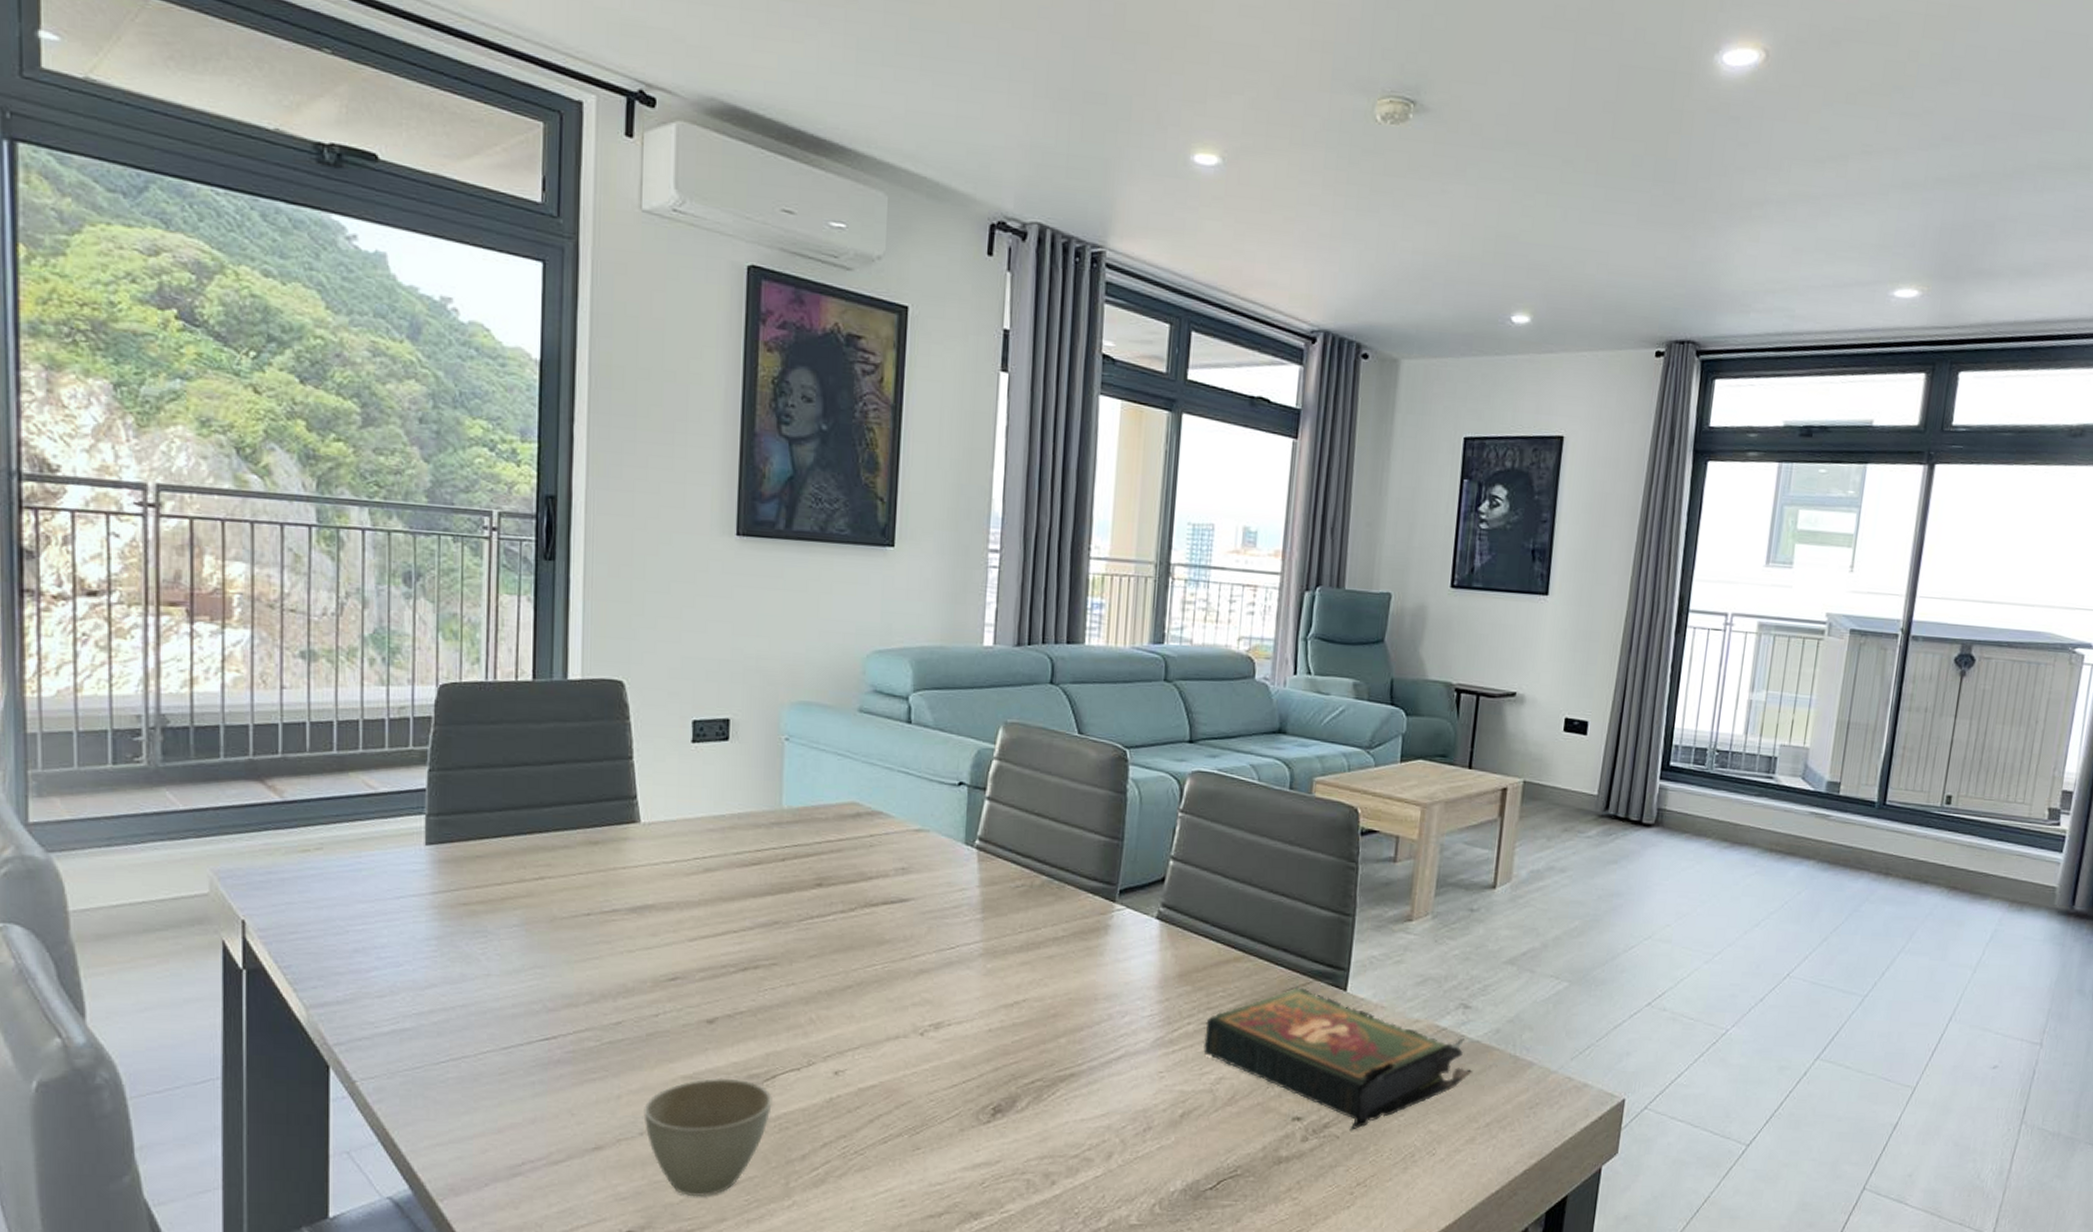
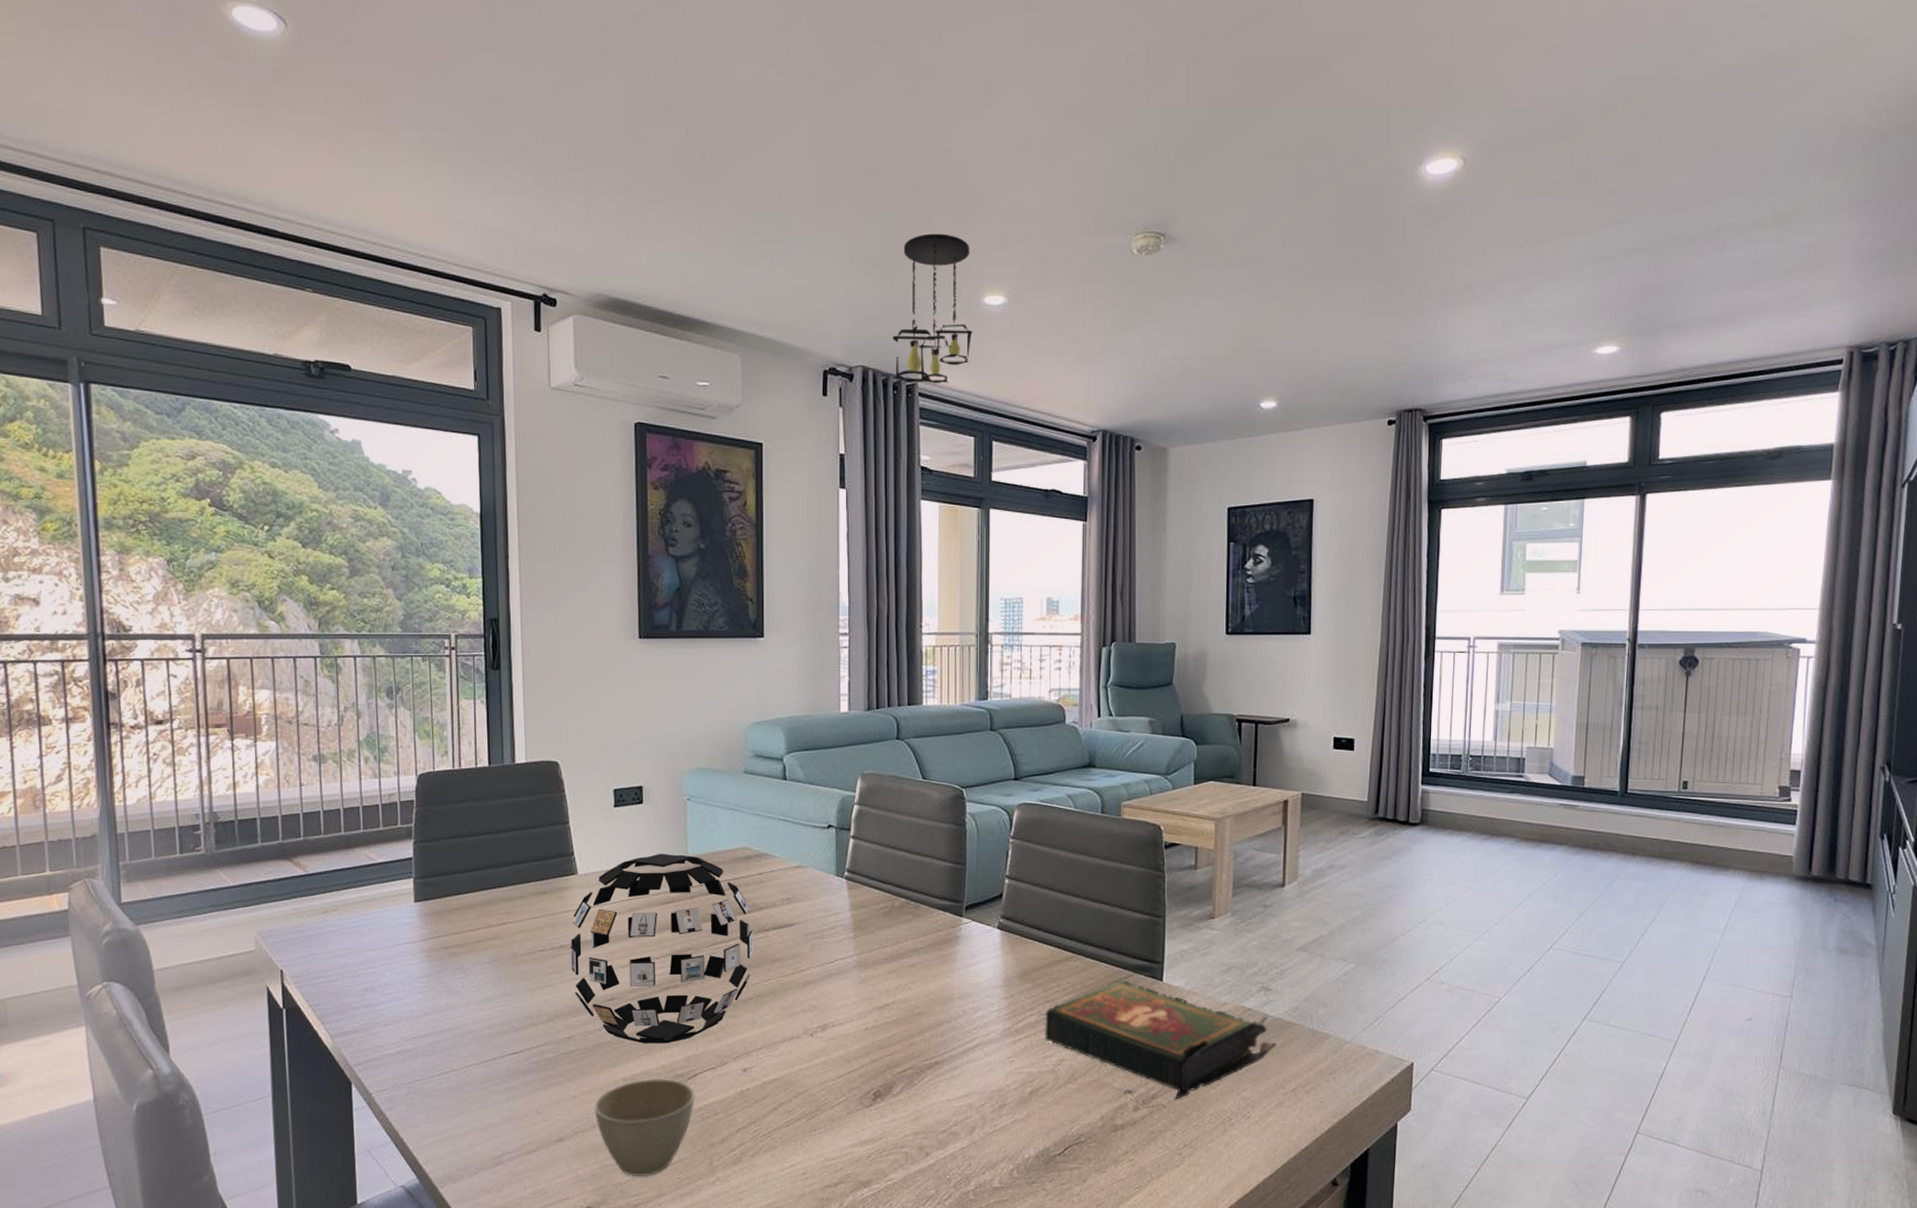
decorative ball: none [624,803,858,1037] -> present [570,853,753,1044]
ceiling light fixture: none [1078,68,1181,255] -> present [892,233,974,384]

